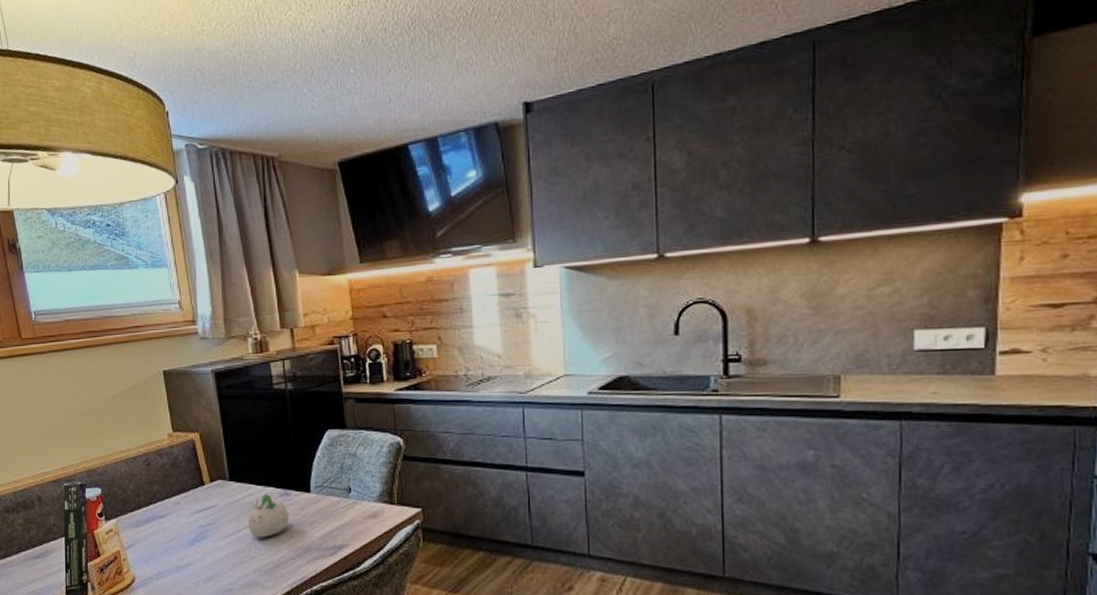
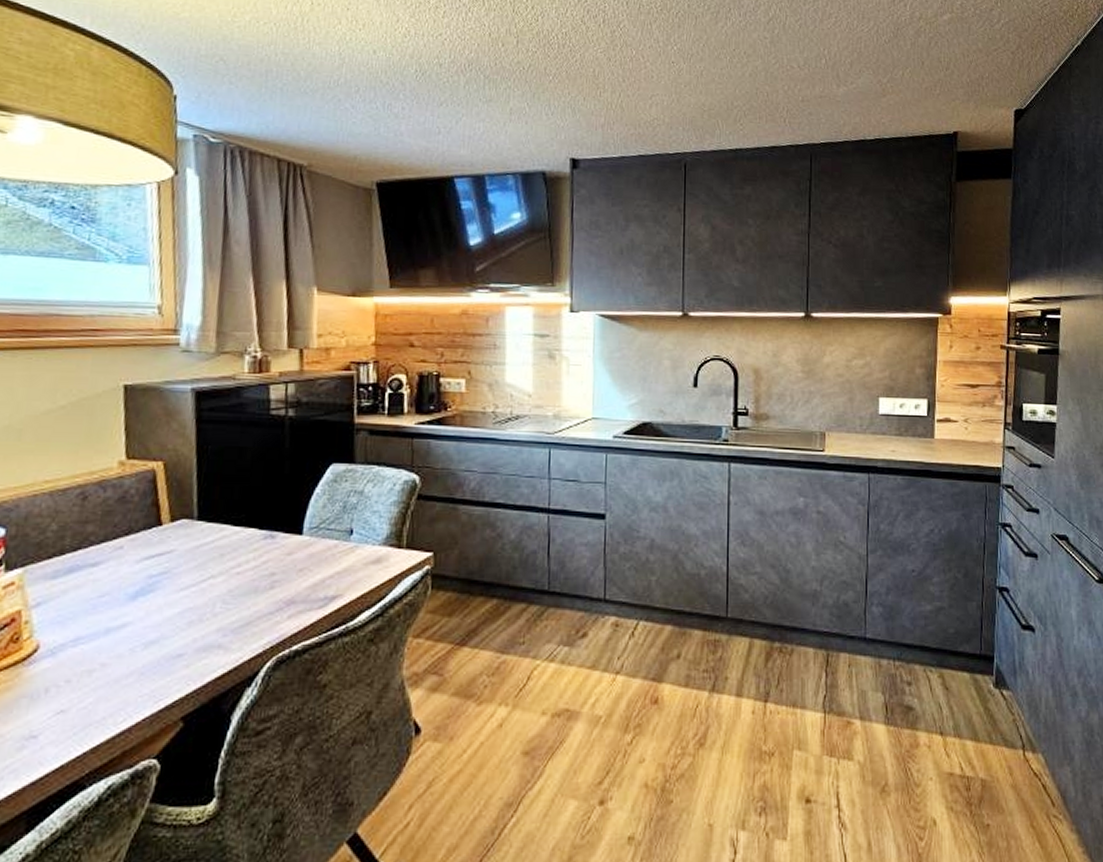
succulent planter: present [247,493,290,538] -> none [215,535,273,590]

